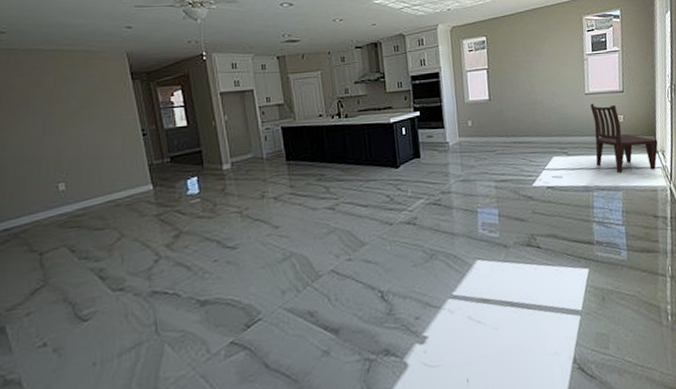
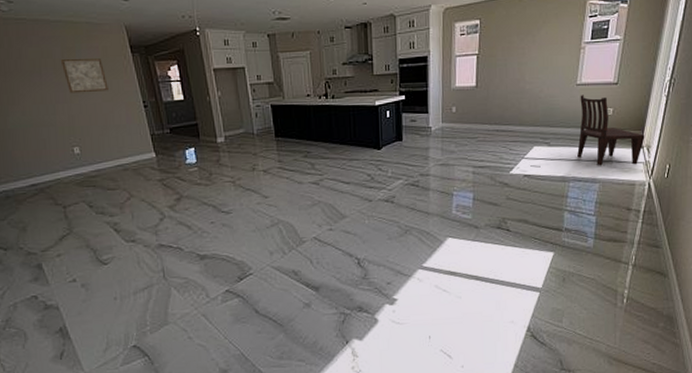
wall art: none [52,87,104,125] -> present [60,58,109,94]

